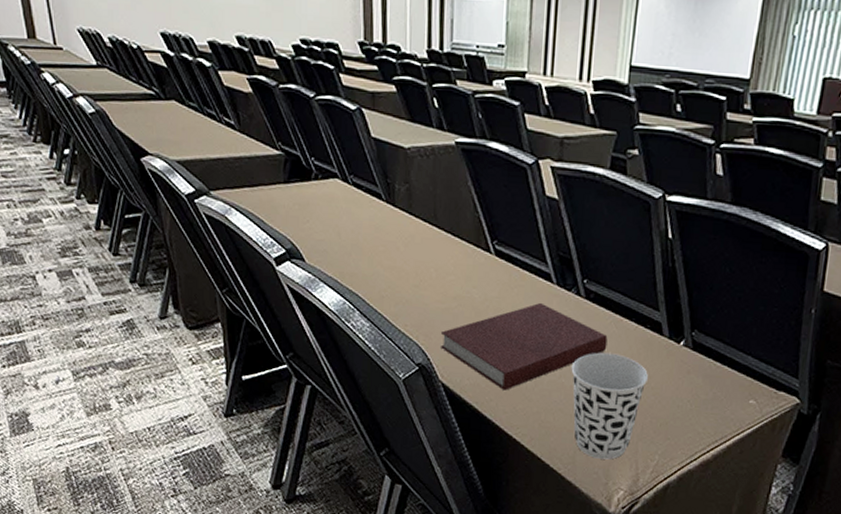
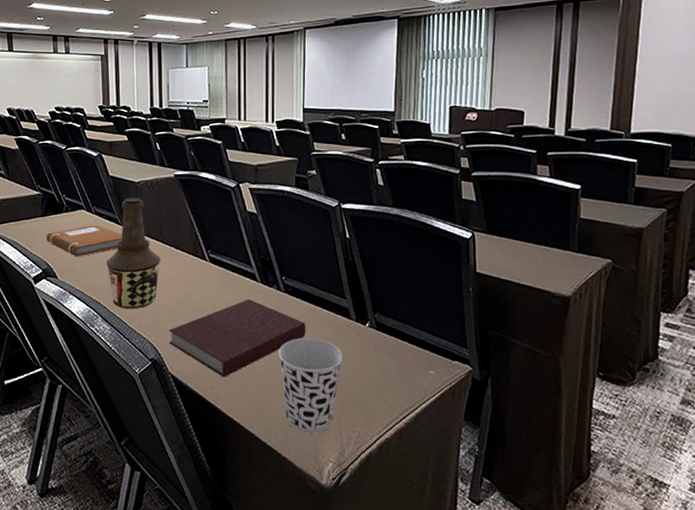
notebook: none [289,198,386,238] -> present [46,224,122,257]
bottle: none [365,167,434,305] -> present [106,198,160,309]

